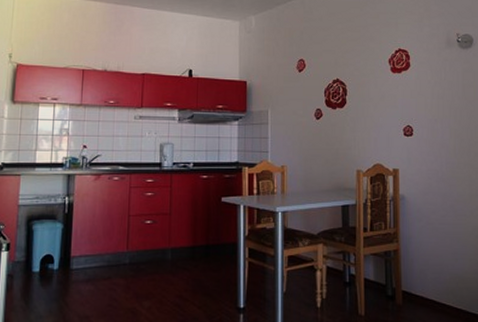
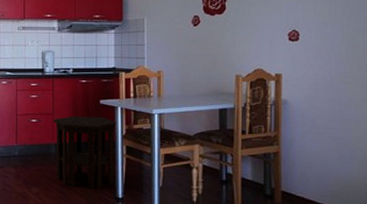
side table: none [170,216,239,299] -> present [53,116,117,189]

